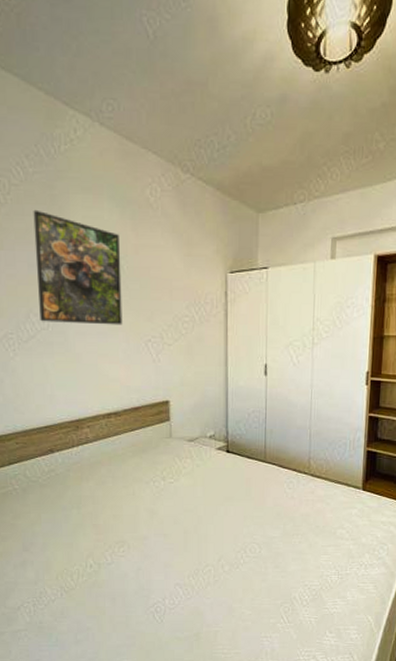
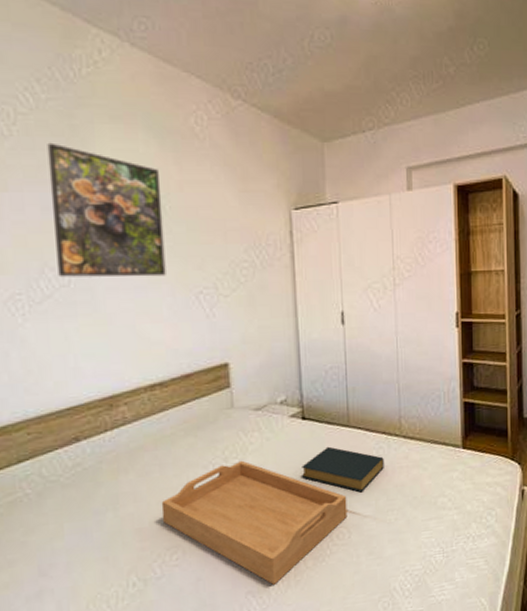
serving tray: none [113,480,260,581] -> present [161,460,348,585]
hardback book: none [224,476,293,517] -> present [302,446,384,493]

